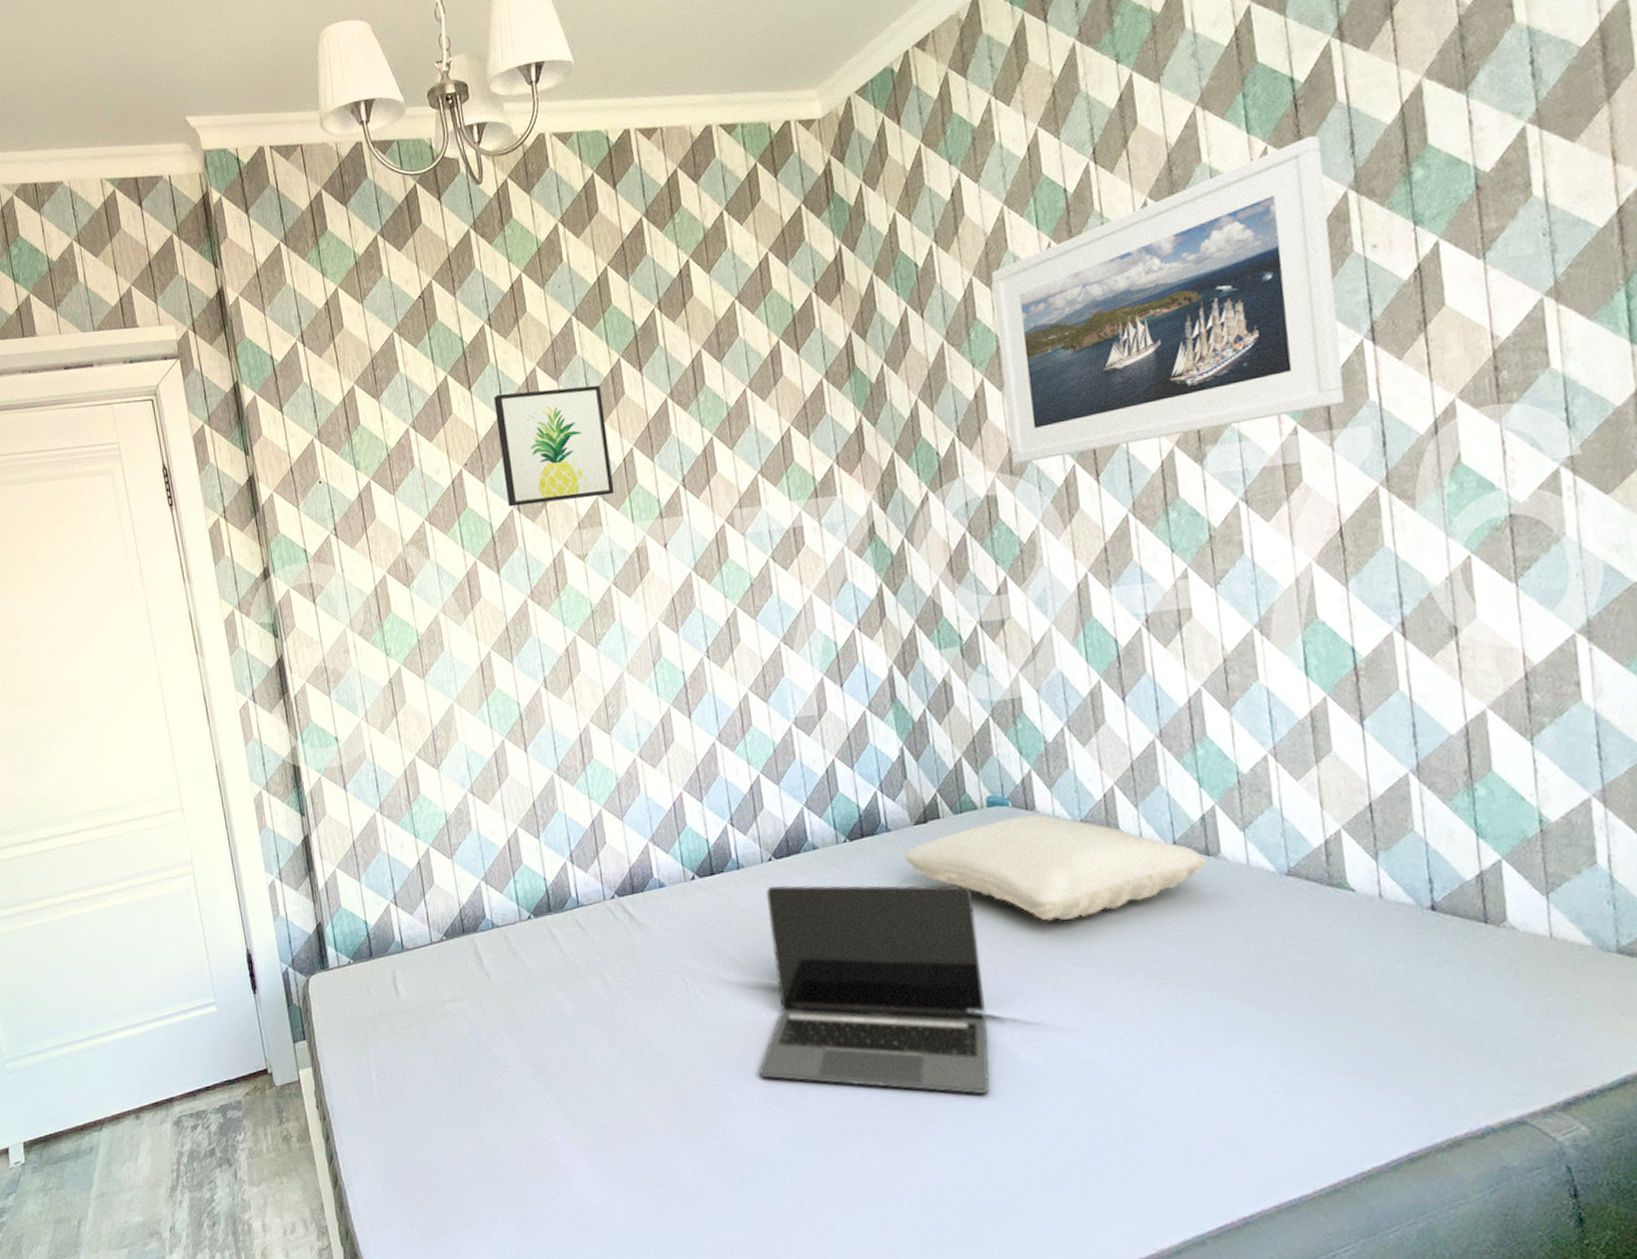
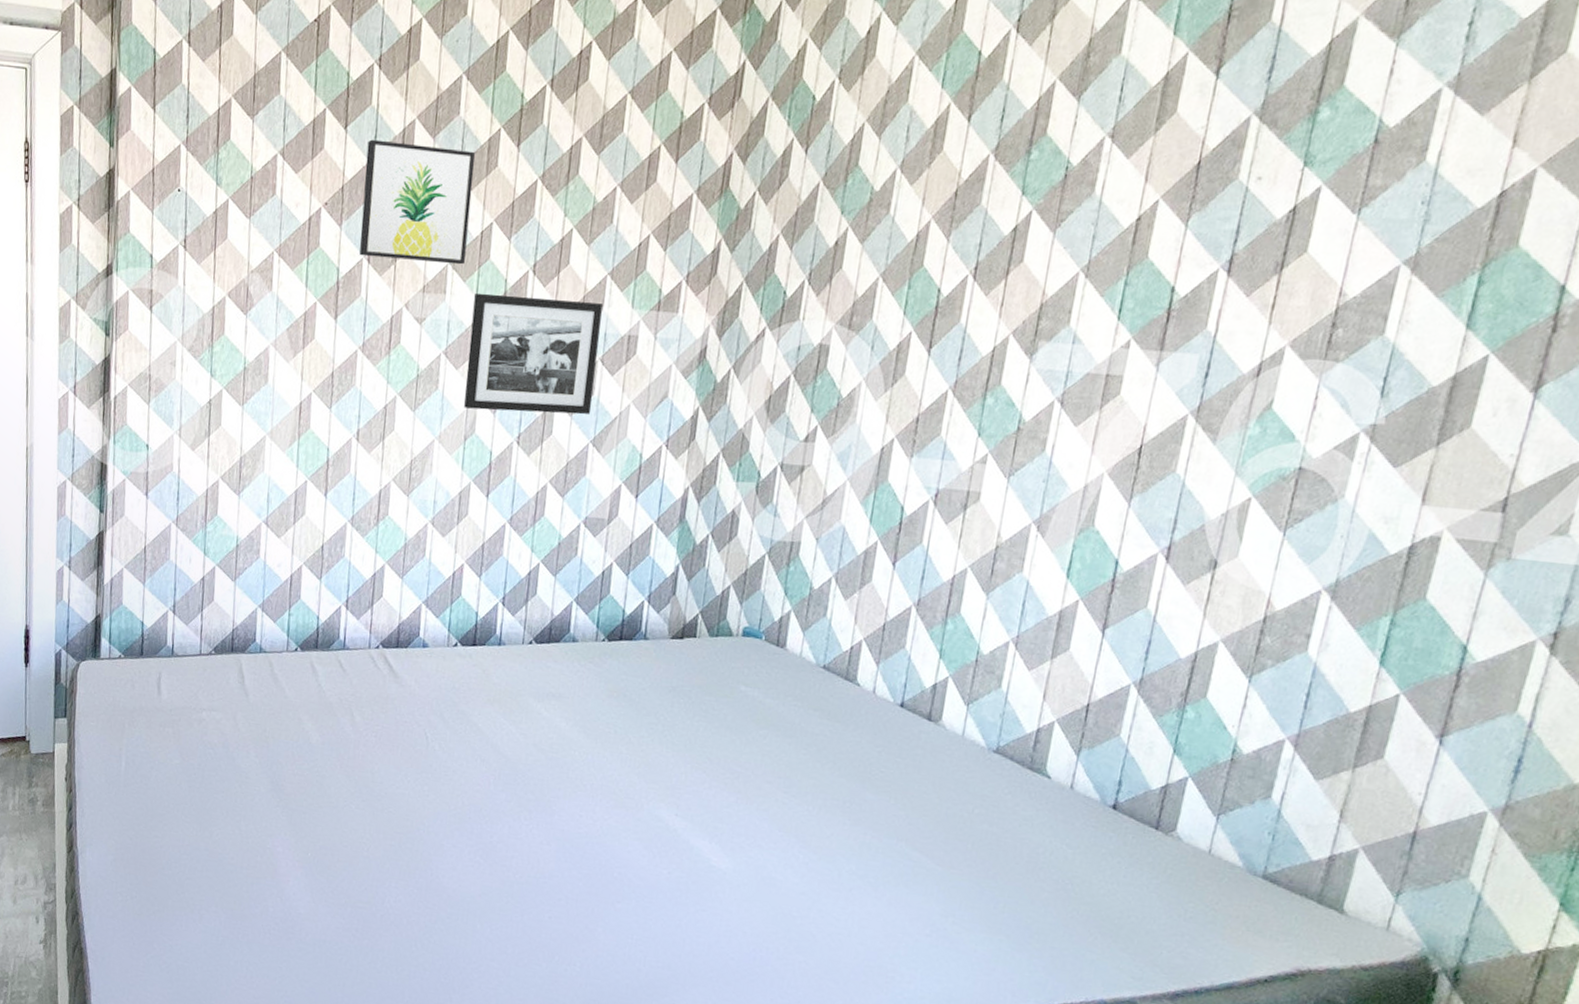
picture frame: none [631,503,775,634] -> present [464,292,603,415]
laptop: present [758,885,990,1094] -> none [474,666,708,887]
pillow: present [904,813,1206,921] -> none [654,649,926,752]
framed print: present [991,135,1344,465] -> none [853,51,1242,328]

